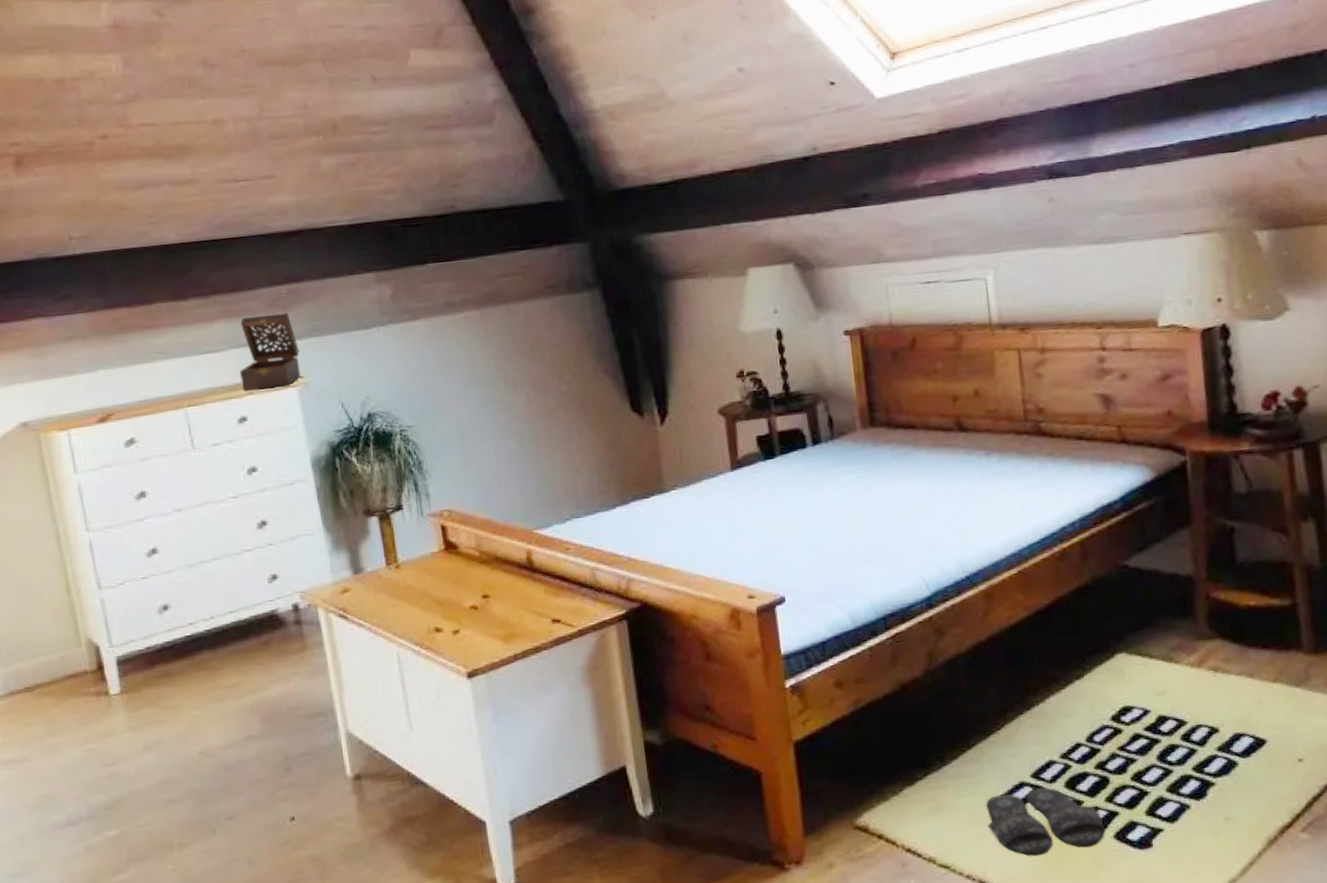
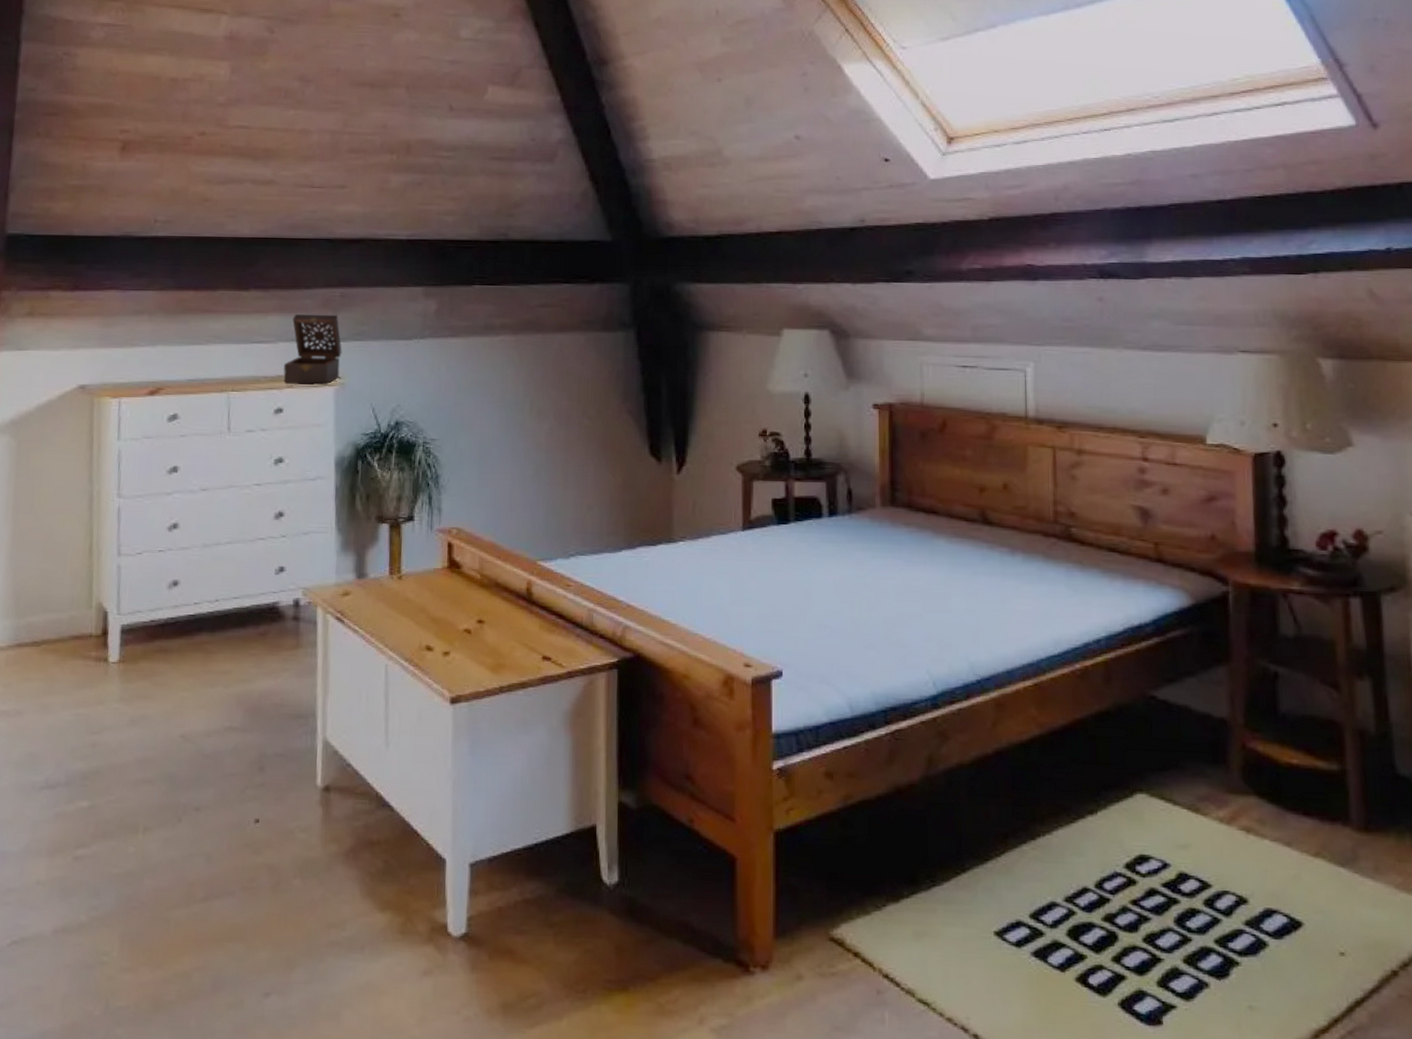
slippers: present [986,787,1105,856] -> none [976,930,1108,1011]

